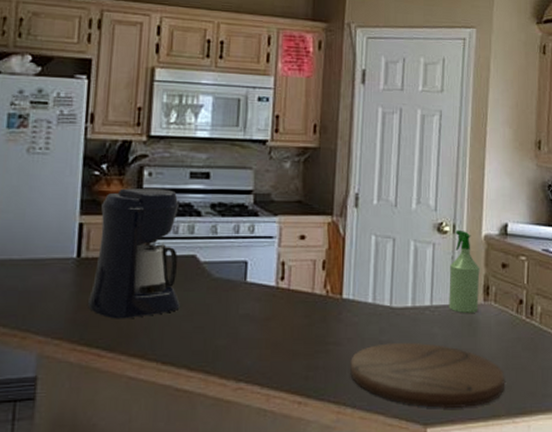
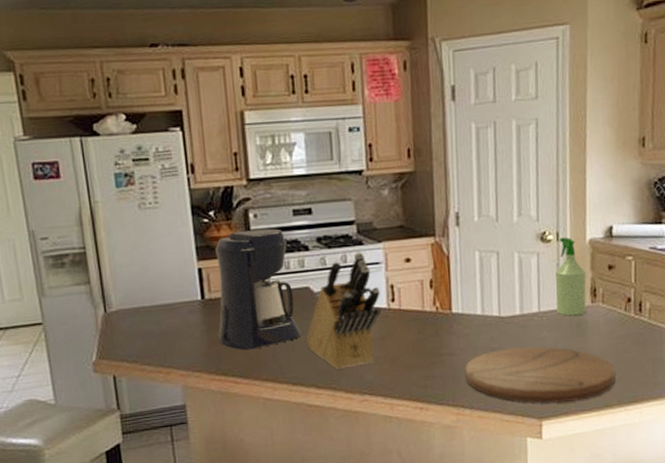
knife block: none [184,224,270,350] -> present [305,252,382,369]

